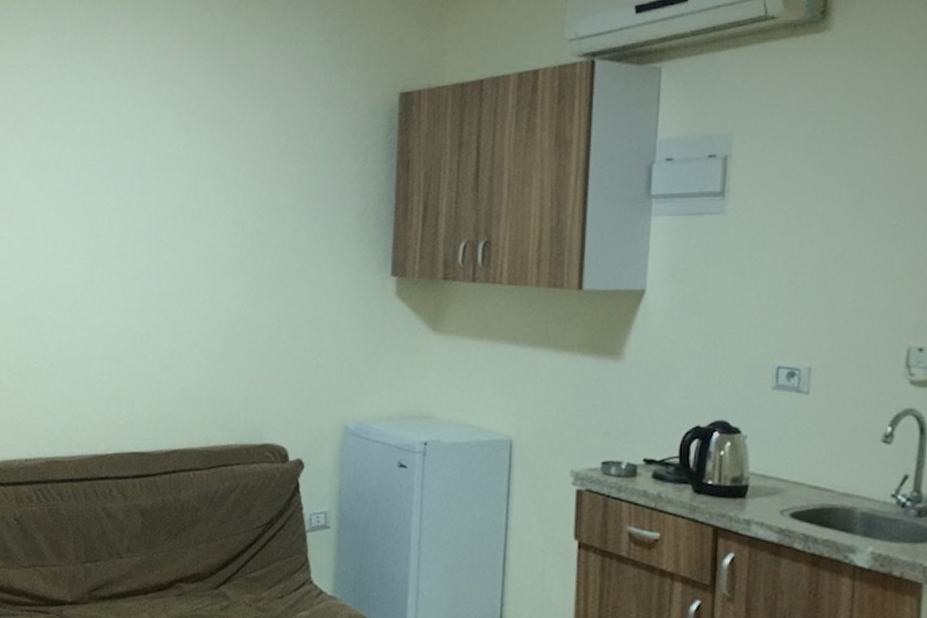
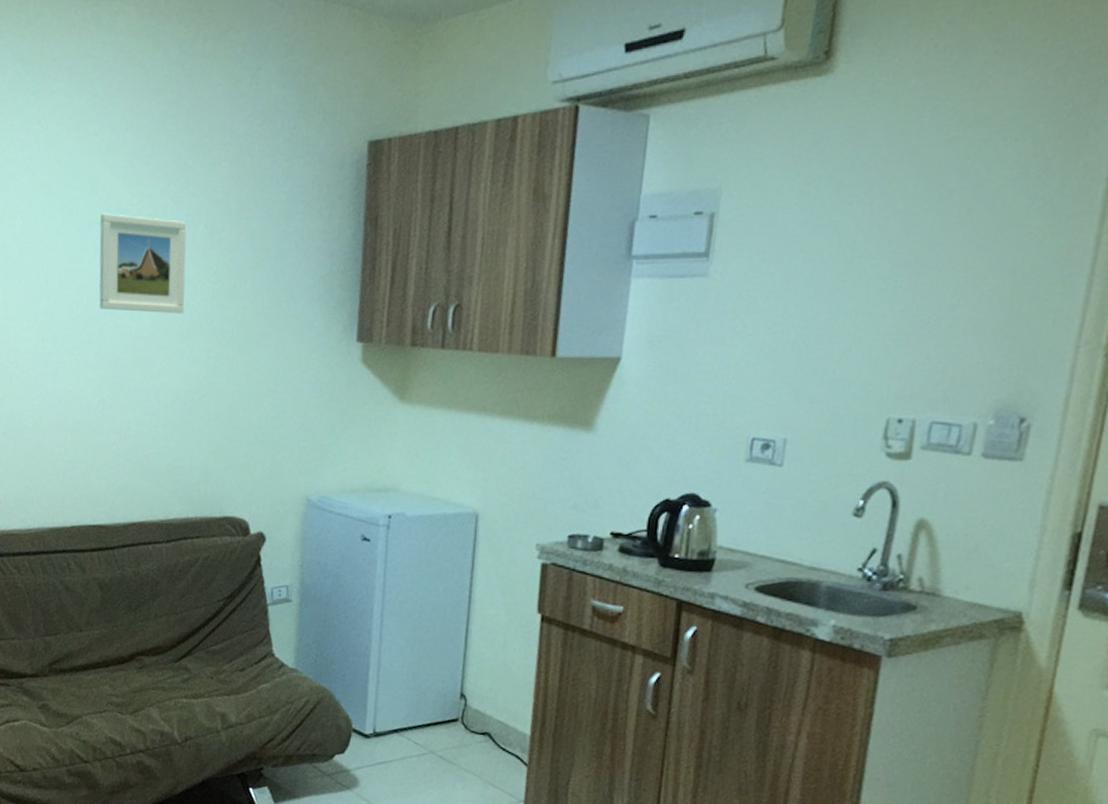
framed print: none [146,158,230,251] -> present [99,213,187,314]

